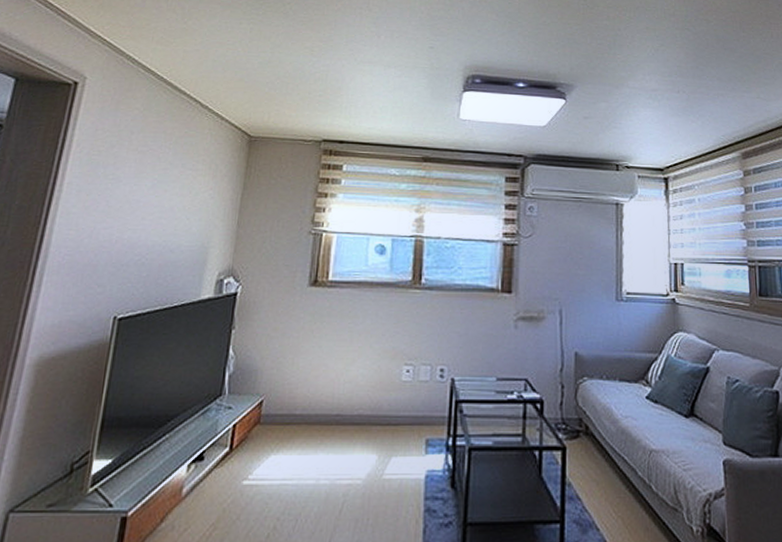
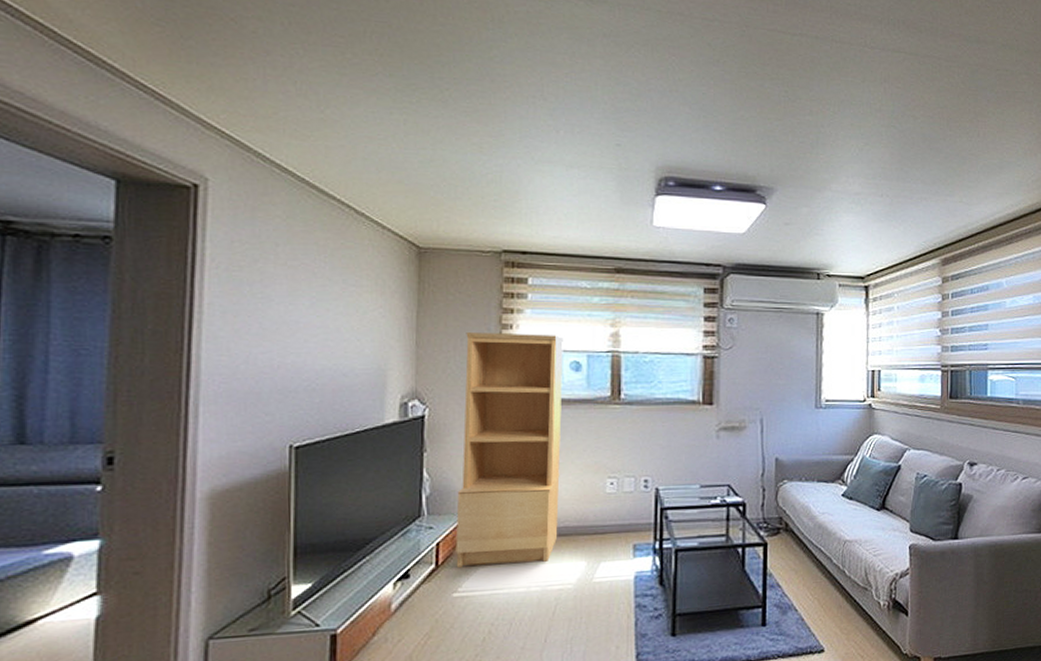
bookcase: none [249,214,372,452] -> present [455,332,565,568]

